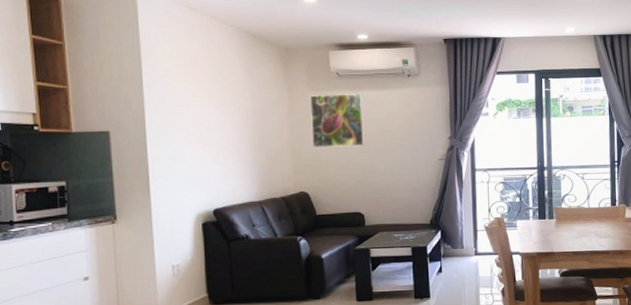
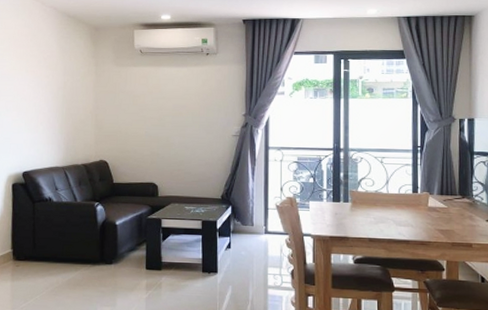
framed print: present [310,94,365,147] -> none [114,70,163,120]

